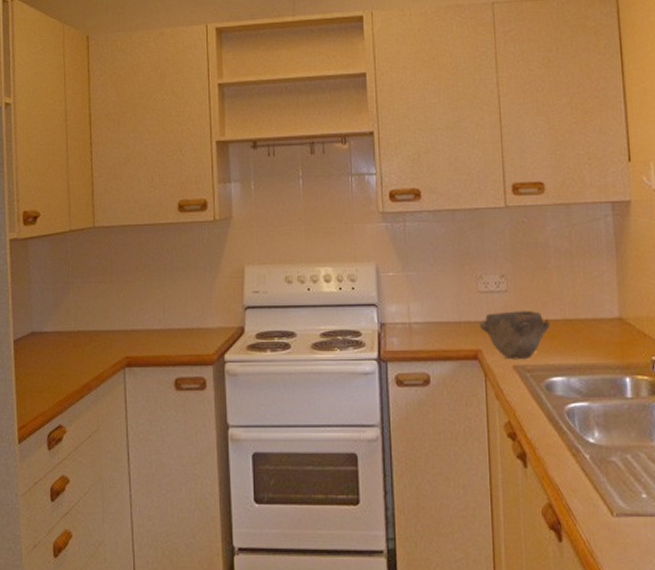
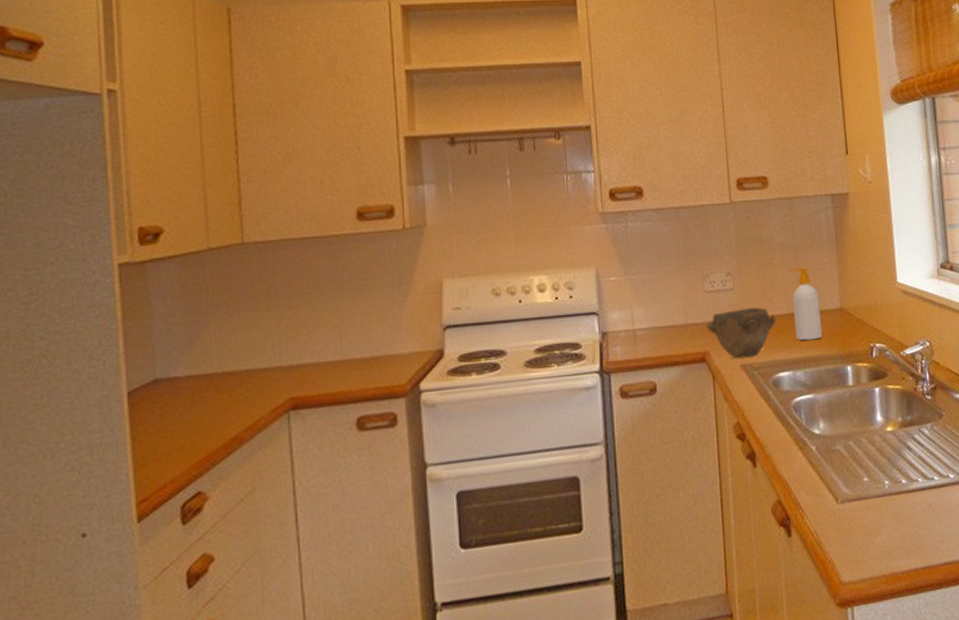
soap bottle: none [564,274,599,348] -> present [789,267,823,341]

